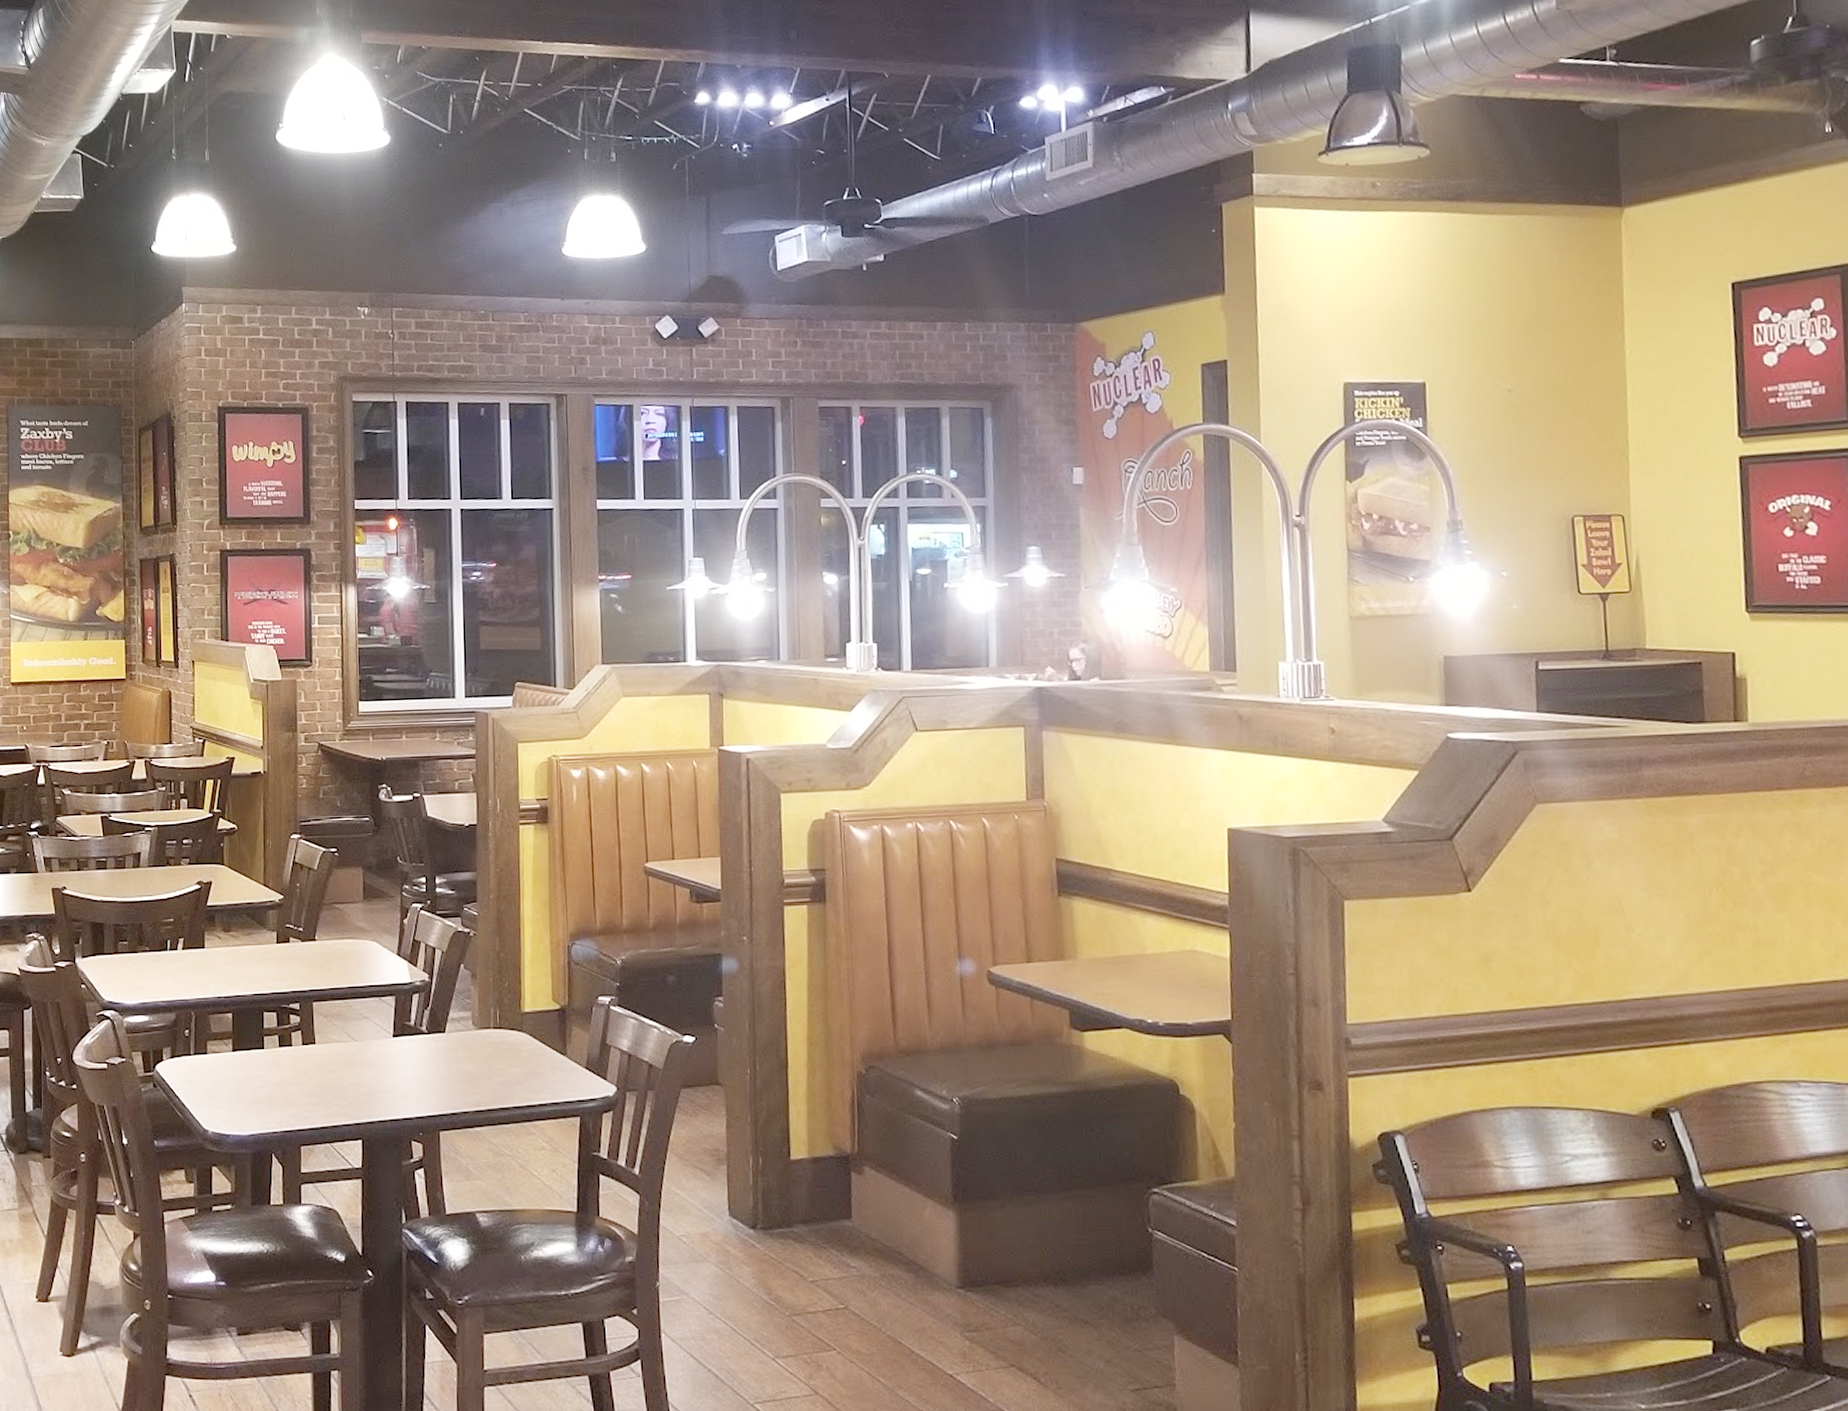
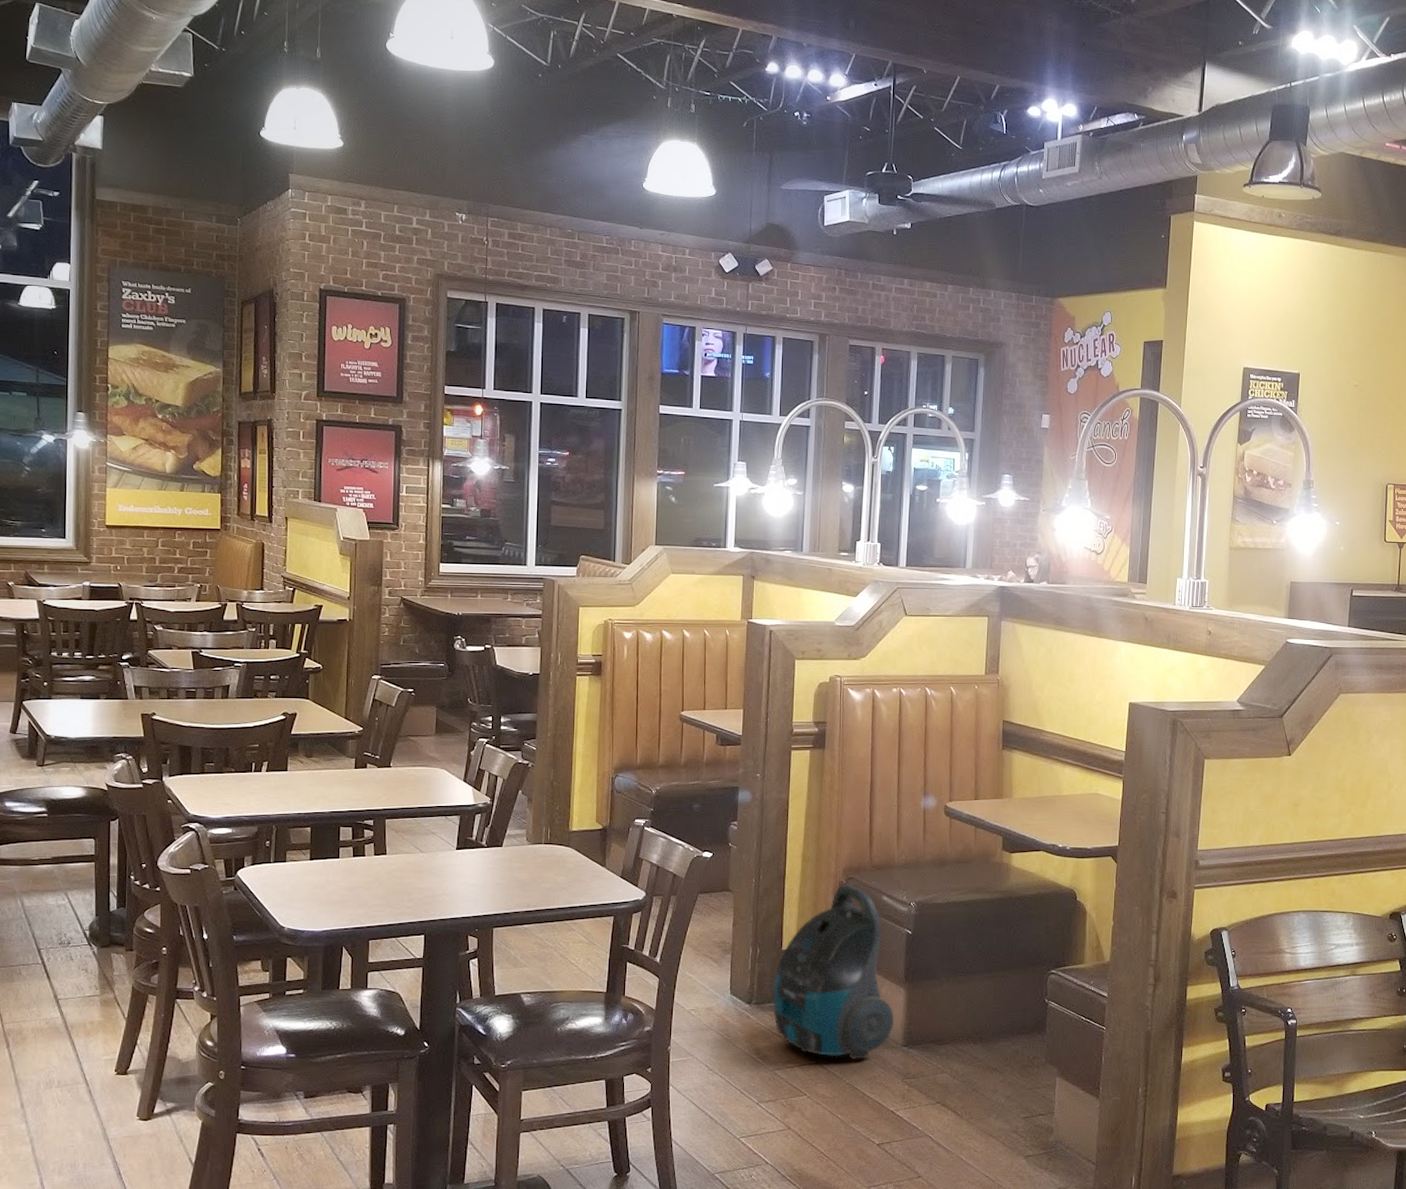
vacuum cleaner: none [783,1075,944,1306] -> present [773,884,894,1060]

